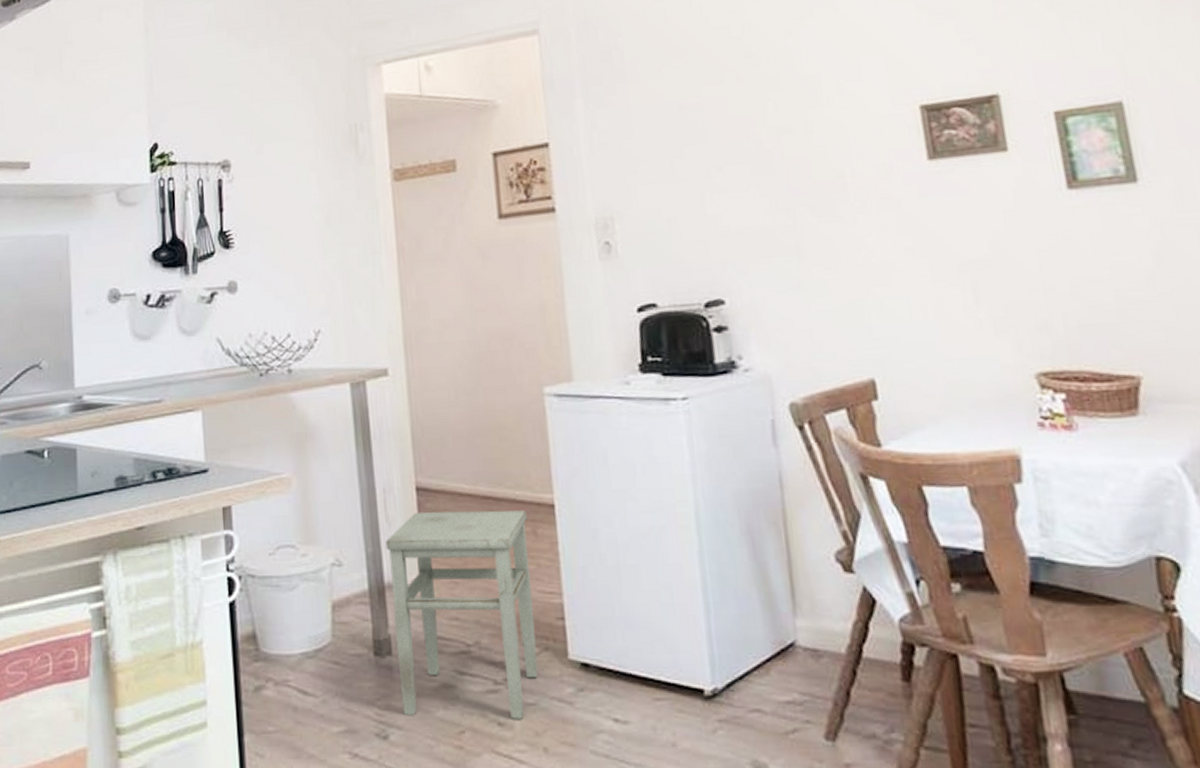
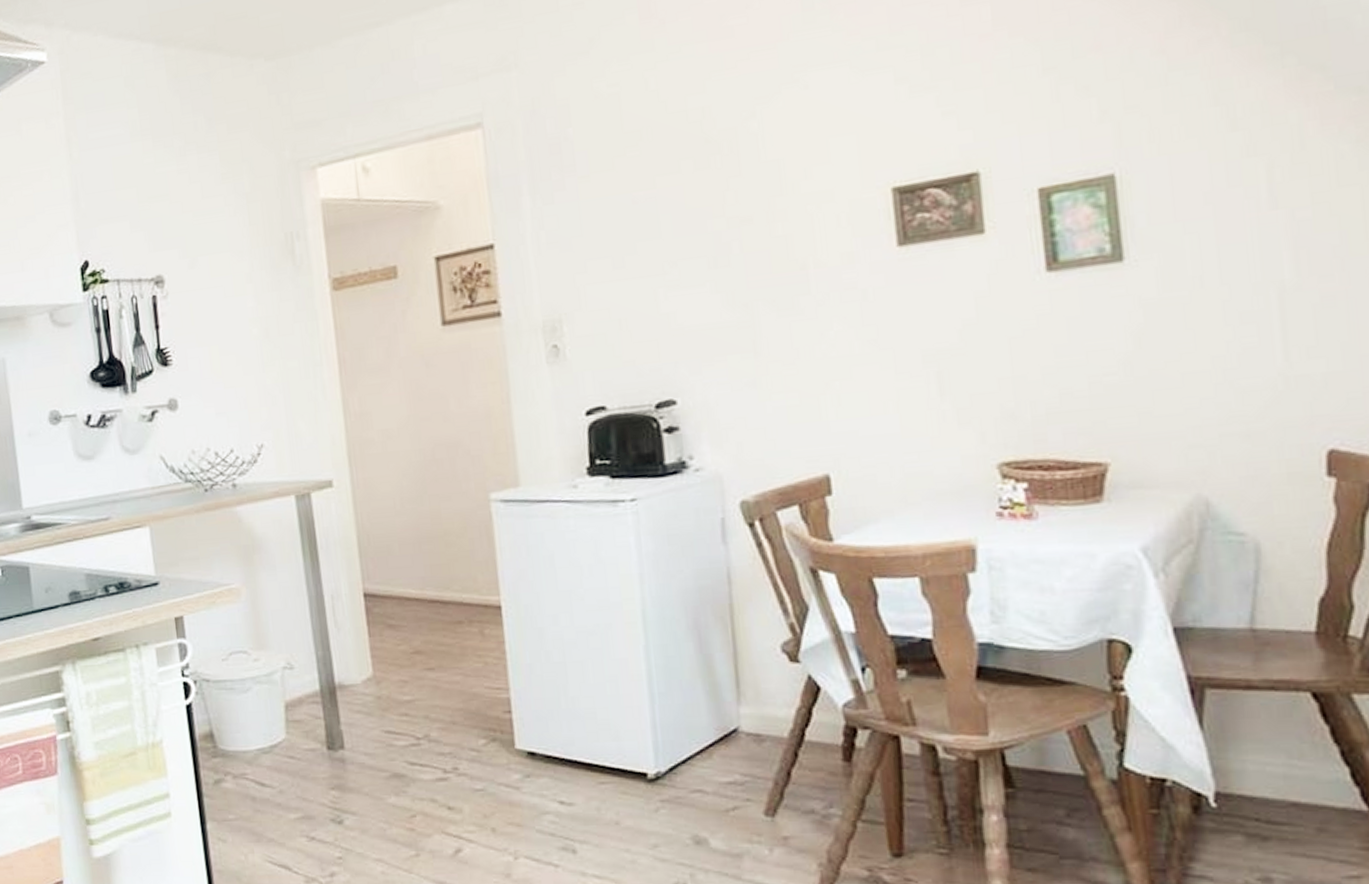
stool: present [385,510,539,719] -> none [335,612,486,804]

